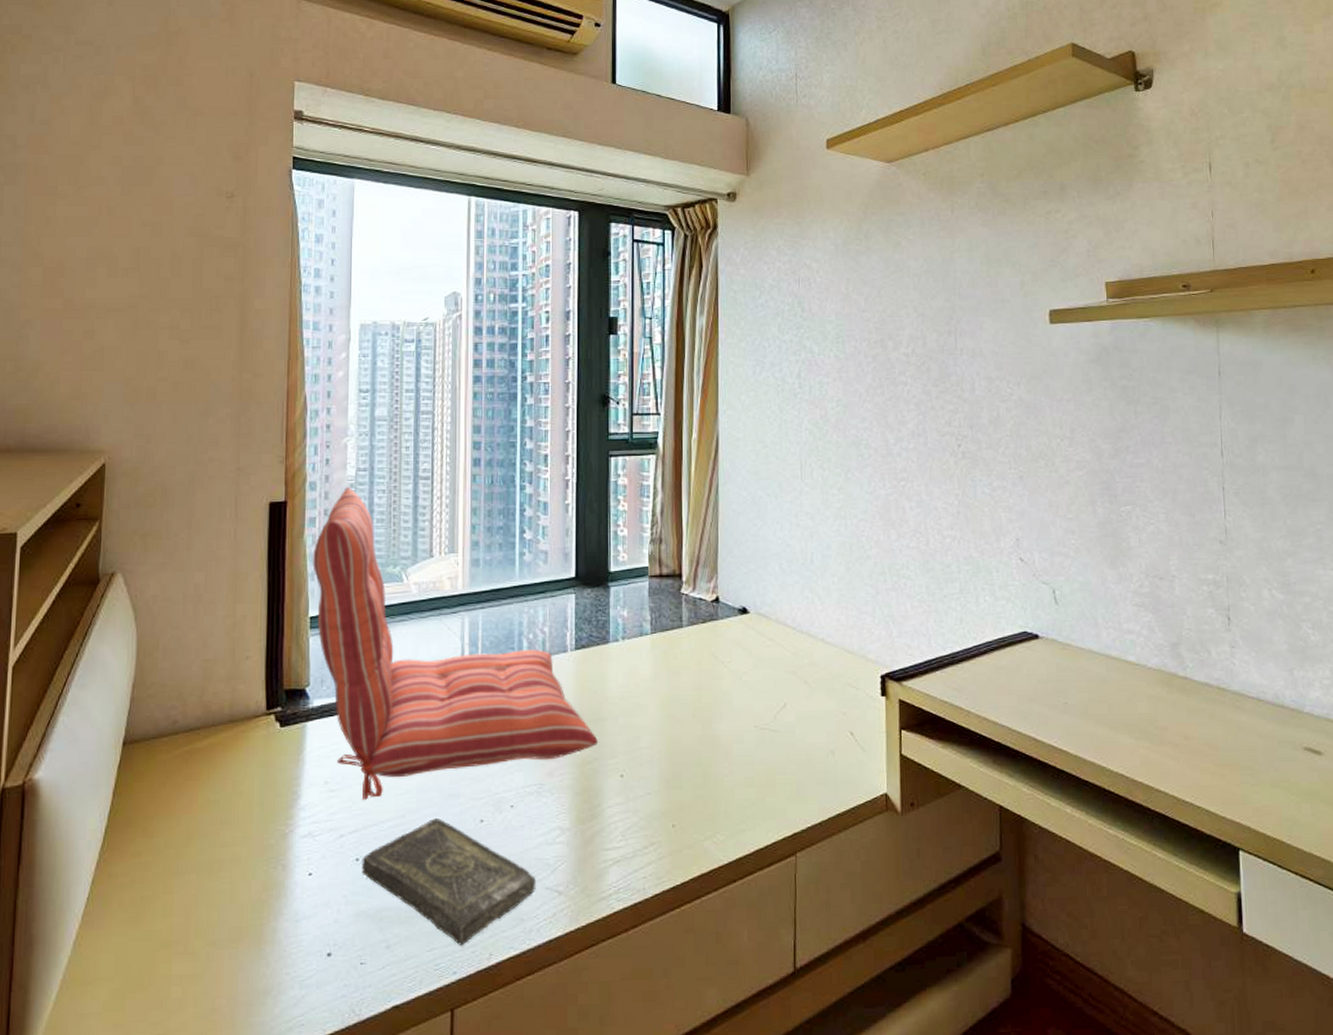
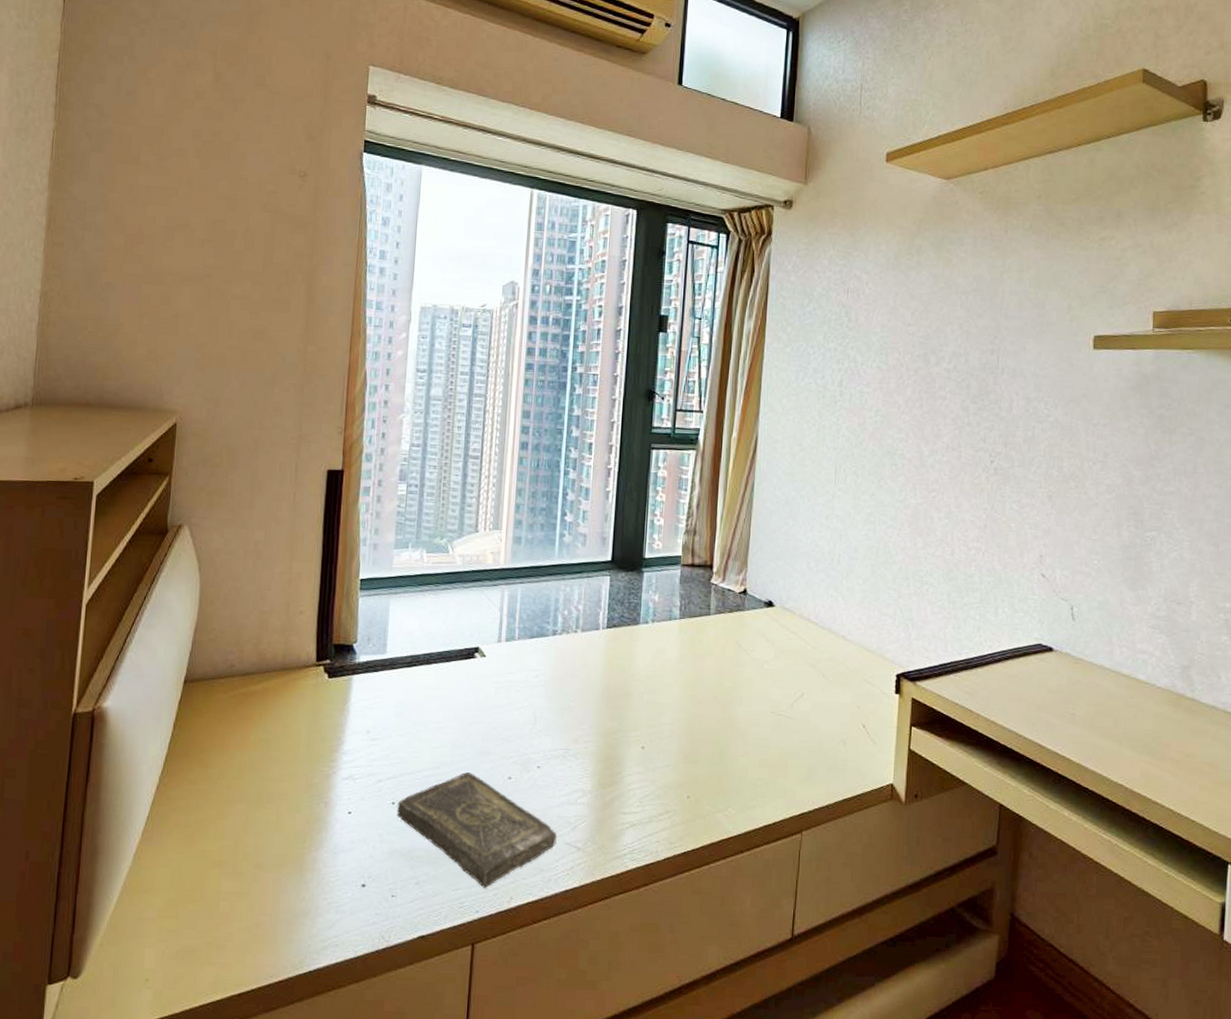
seat cushion: present [312,486,599,800] -> none [365,460,624,750]

